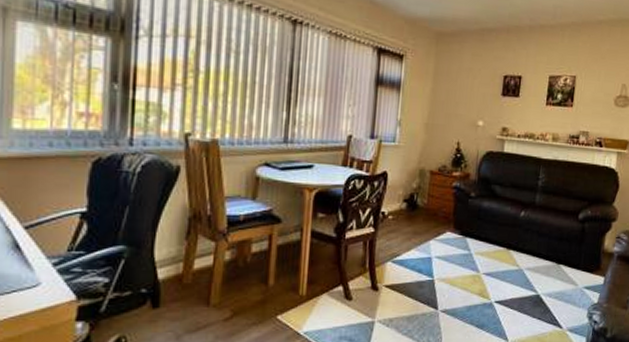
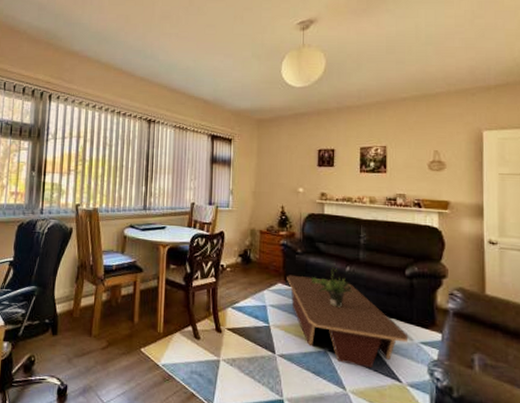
coffee table: none [457,221,574,316] -> present [287,274,409,367]
potted plant: none [483,212,525,256] -> present [312,267,353,308]

